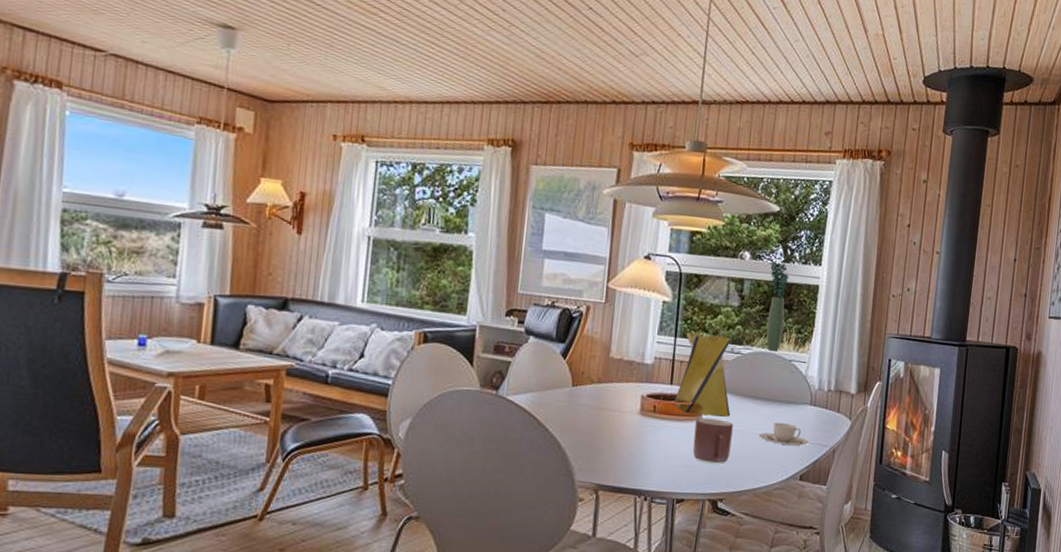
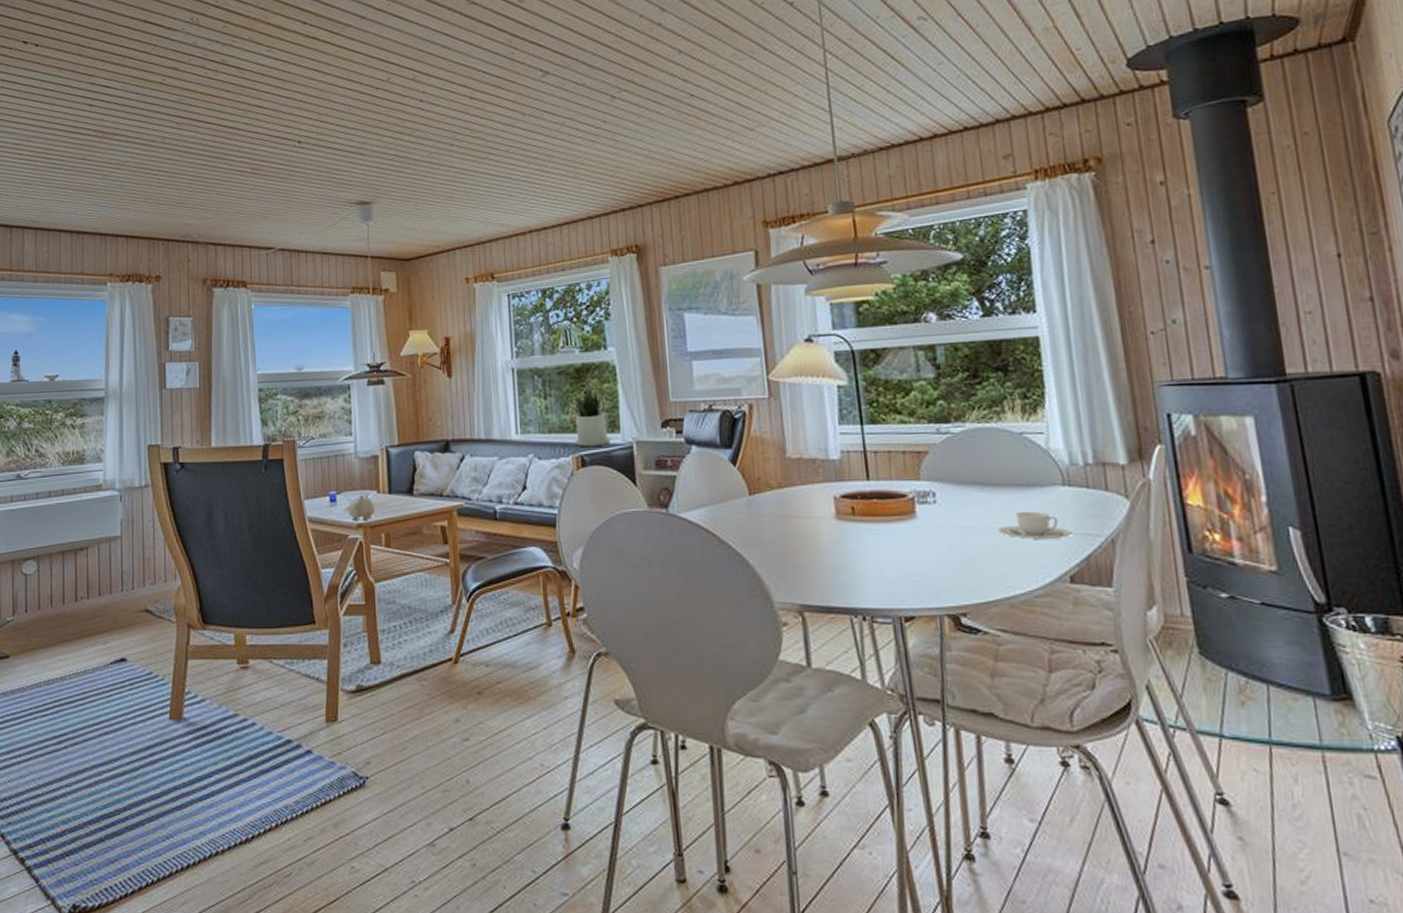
teapot: none [159,342,193,369] -> present [348,494,376,520]
planter: none [420,271,456,326] -> present [573,391,611,448]
vase: present [673,332,733,417] -> none [874,415,954,513]
mug: present [692,418,733,465] -> none [909,515,964,572]
vase: present [766,257,789,353] -> none [964,314,1003,426]

